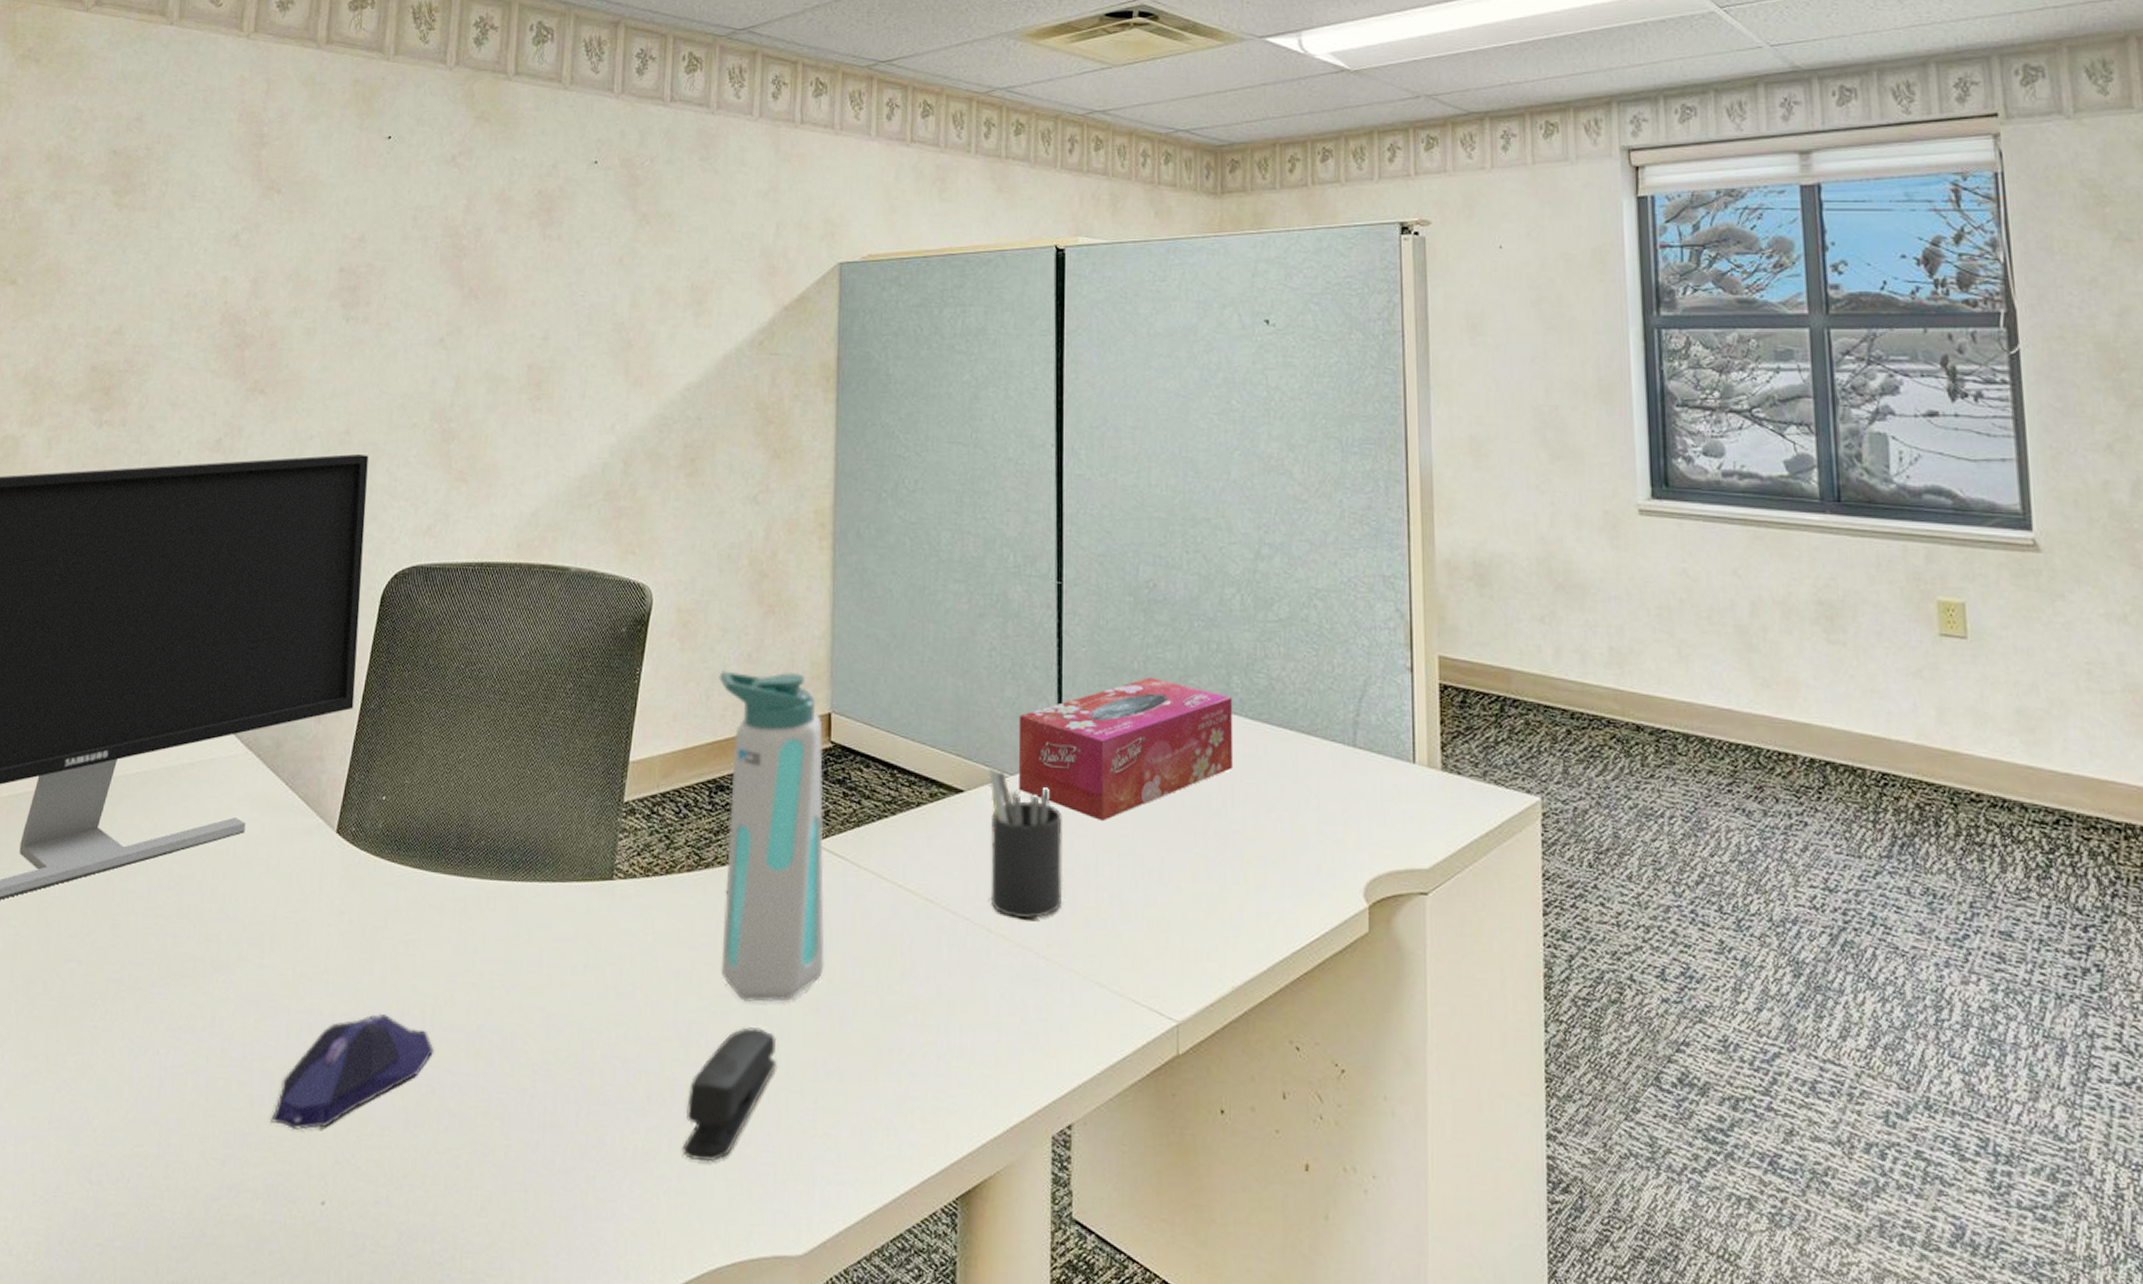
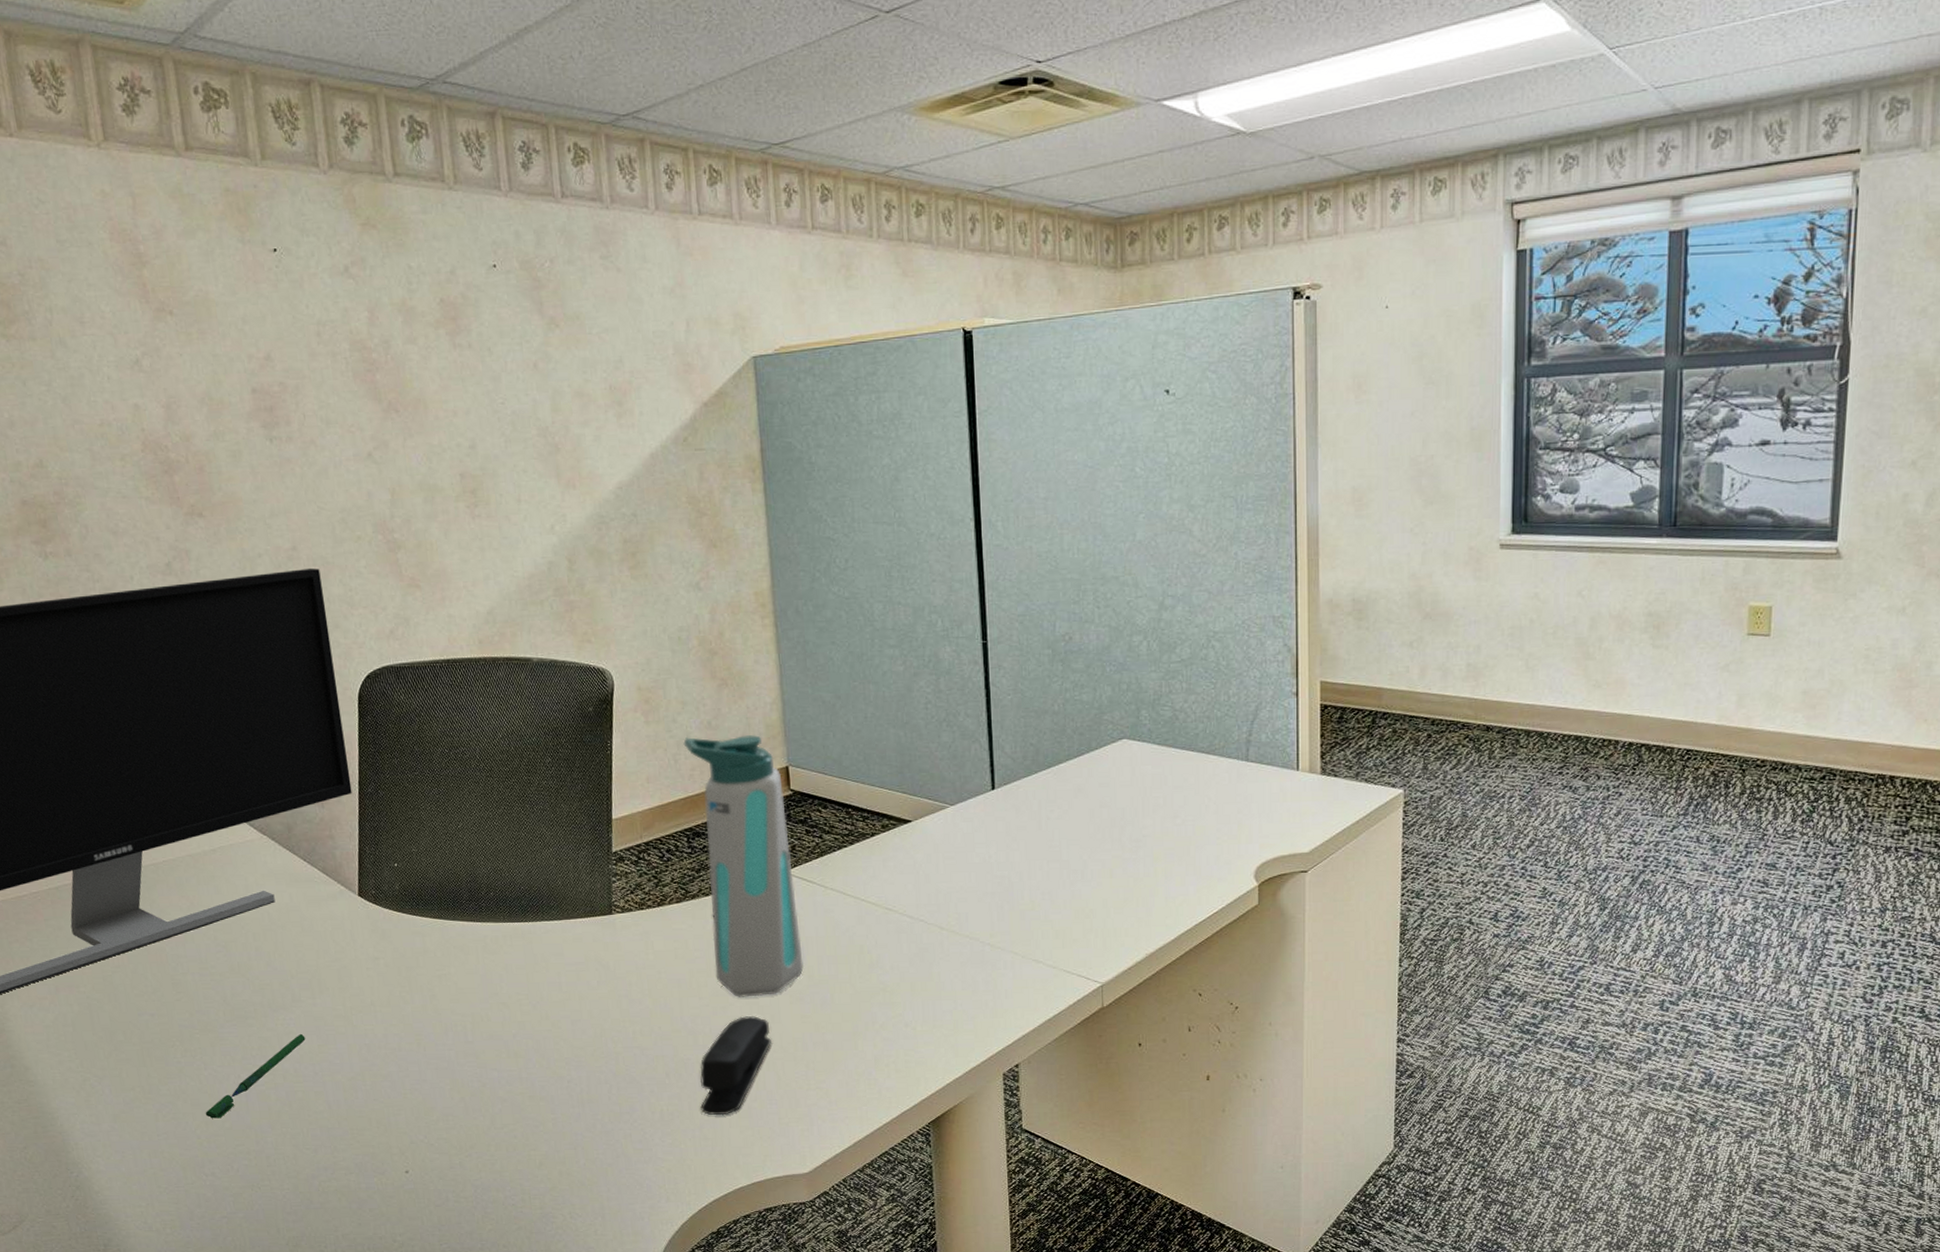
pen: none [109,1002,243,1107] -> present [205,1033,306,1119]
computer mouse: present [270,1014,434,1130] -> none [349,1032,479,1122]
pen holder: present [988,768,1063,919] -> none [931,801,1002,916]
tissue box: present [1018,677,1234,821] -> none [955,716,1144,836]

